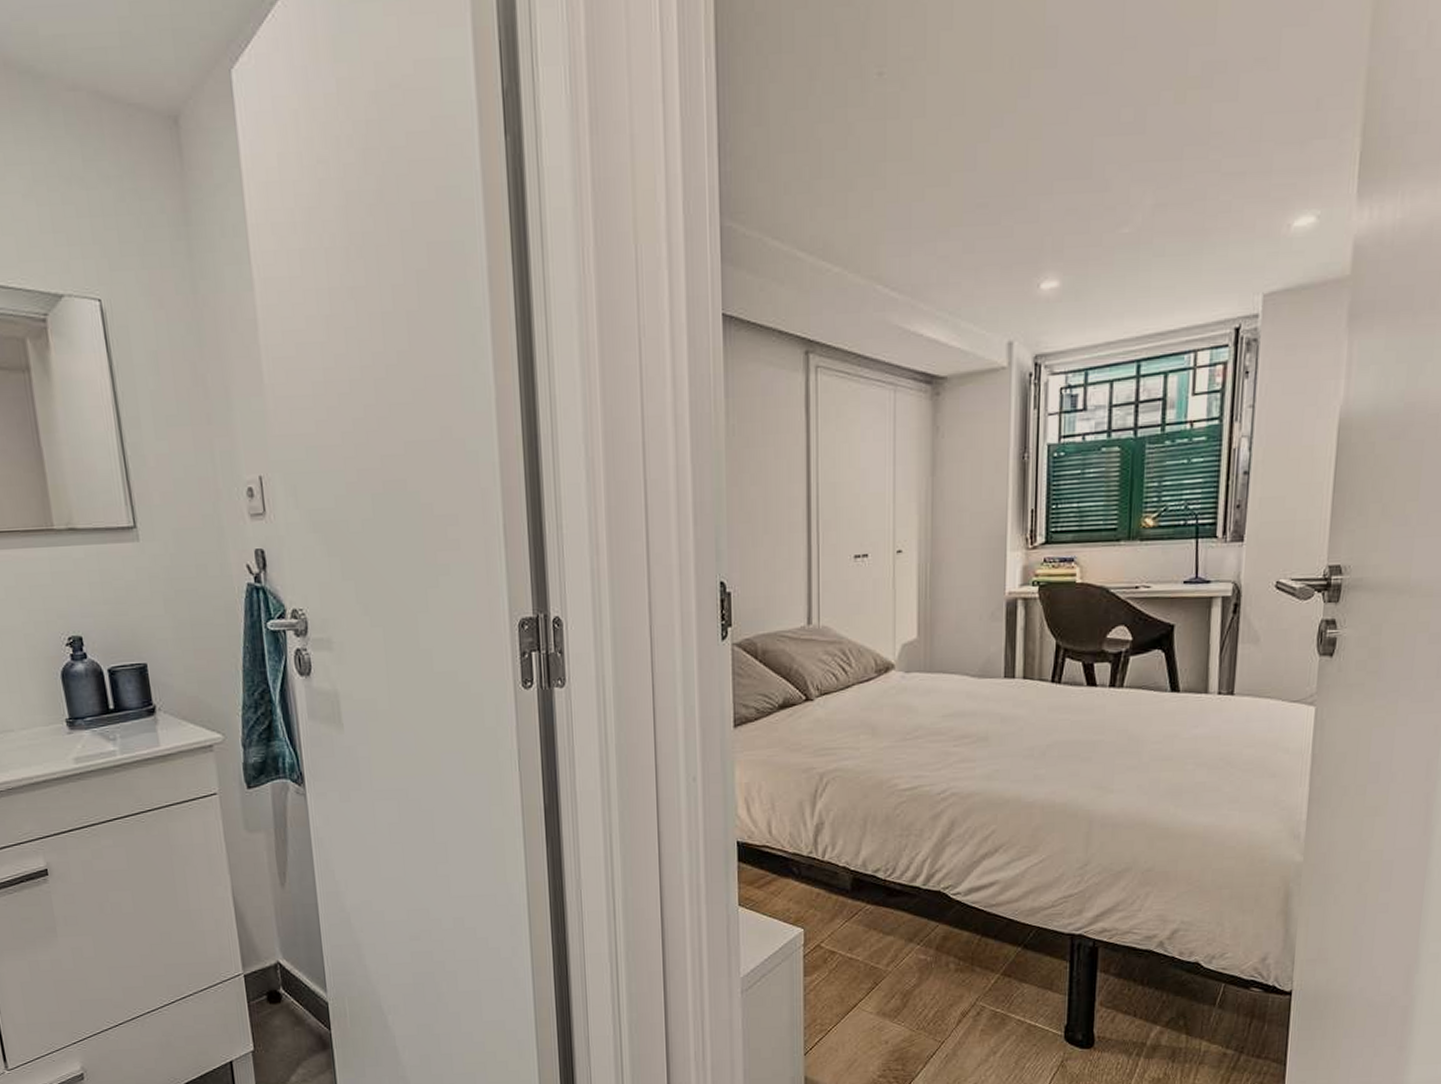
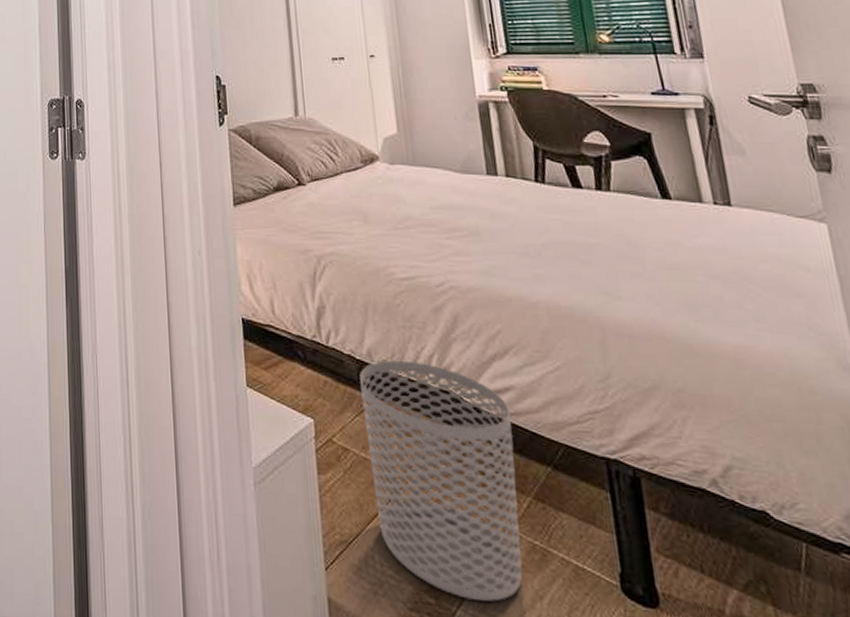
waste bin: none [853,866,993,1062] -> present [360,360,523,602]

